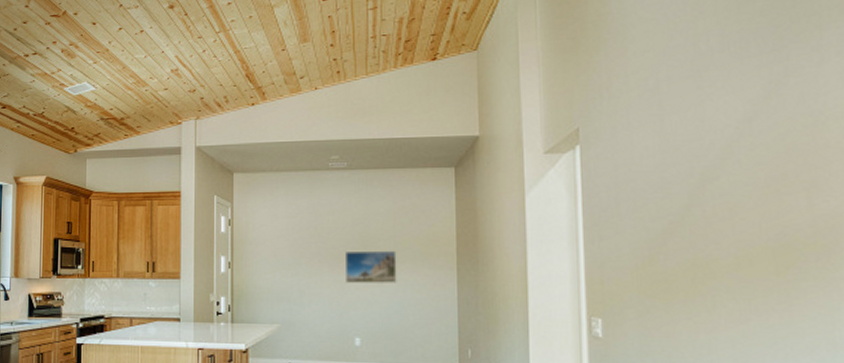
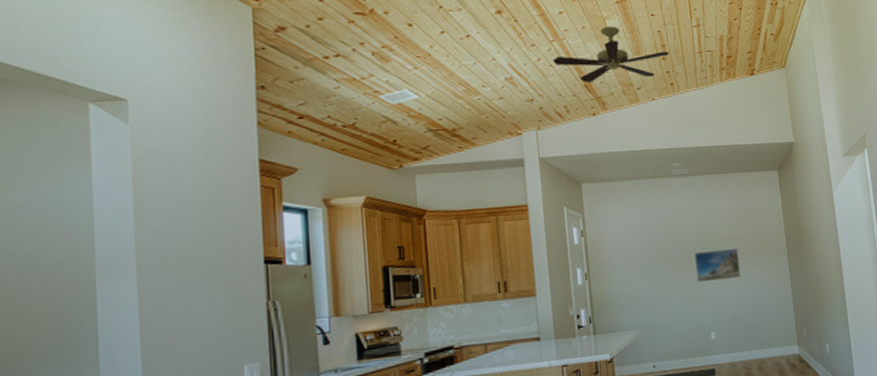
ceiling fan: none [217,14,339,73] -> present [552,26,670,84]

